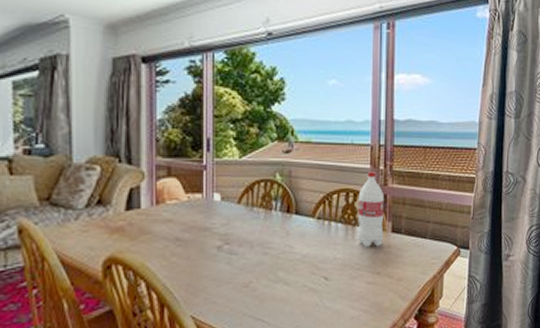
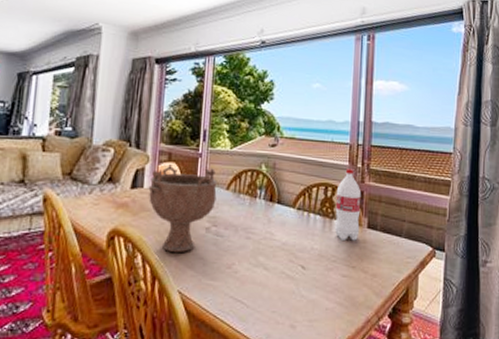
decorative bowl: none [146,180,227,277] -> present [148,164,218,253]

